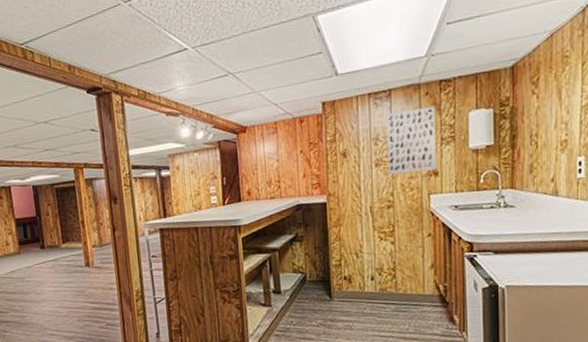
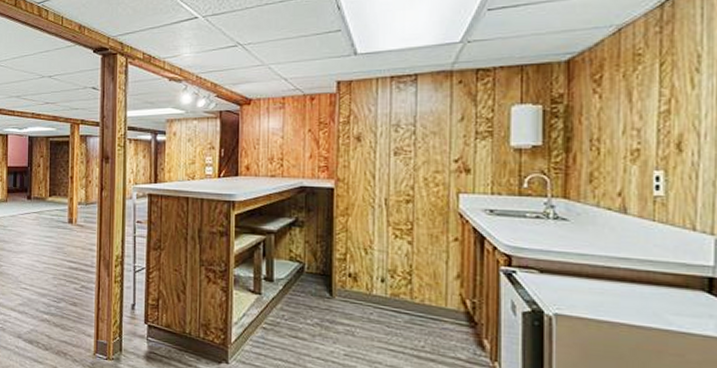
wall art: present [387,106,436,174] -> none [410,96,469,166]

